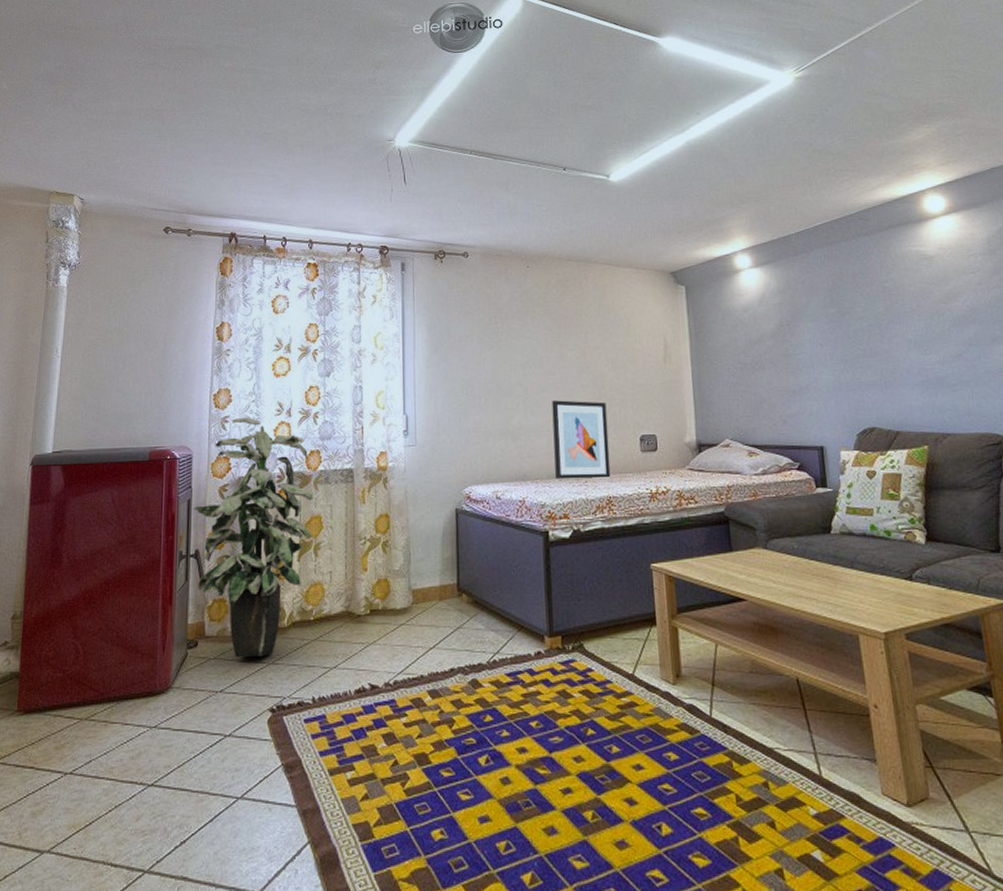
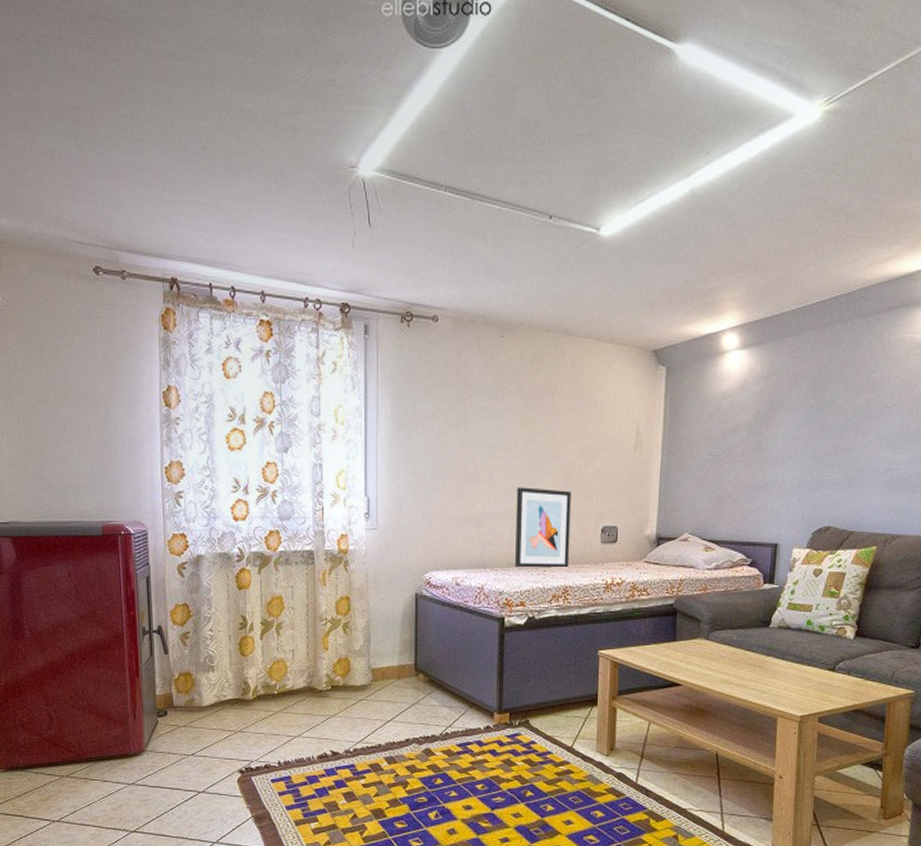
indoor plant: present [193,417,313,658] -> none [153,493,274,726]

